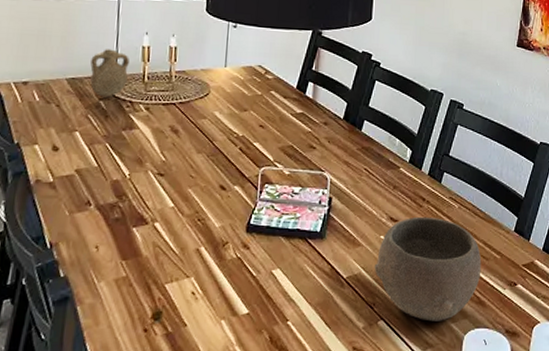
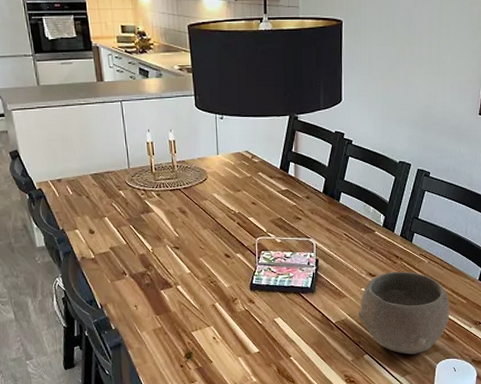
pilgrim flask: present [90,49,129,97] -> none [107,147,139,188]

